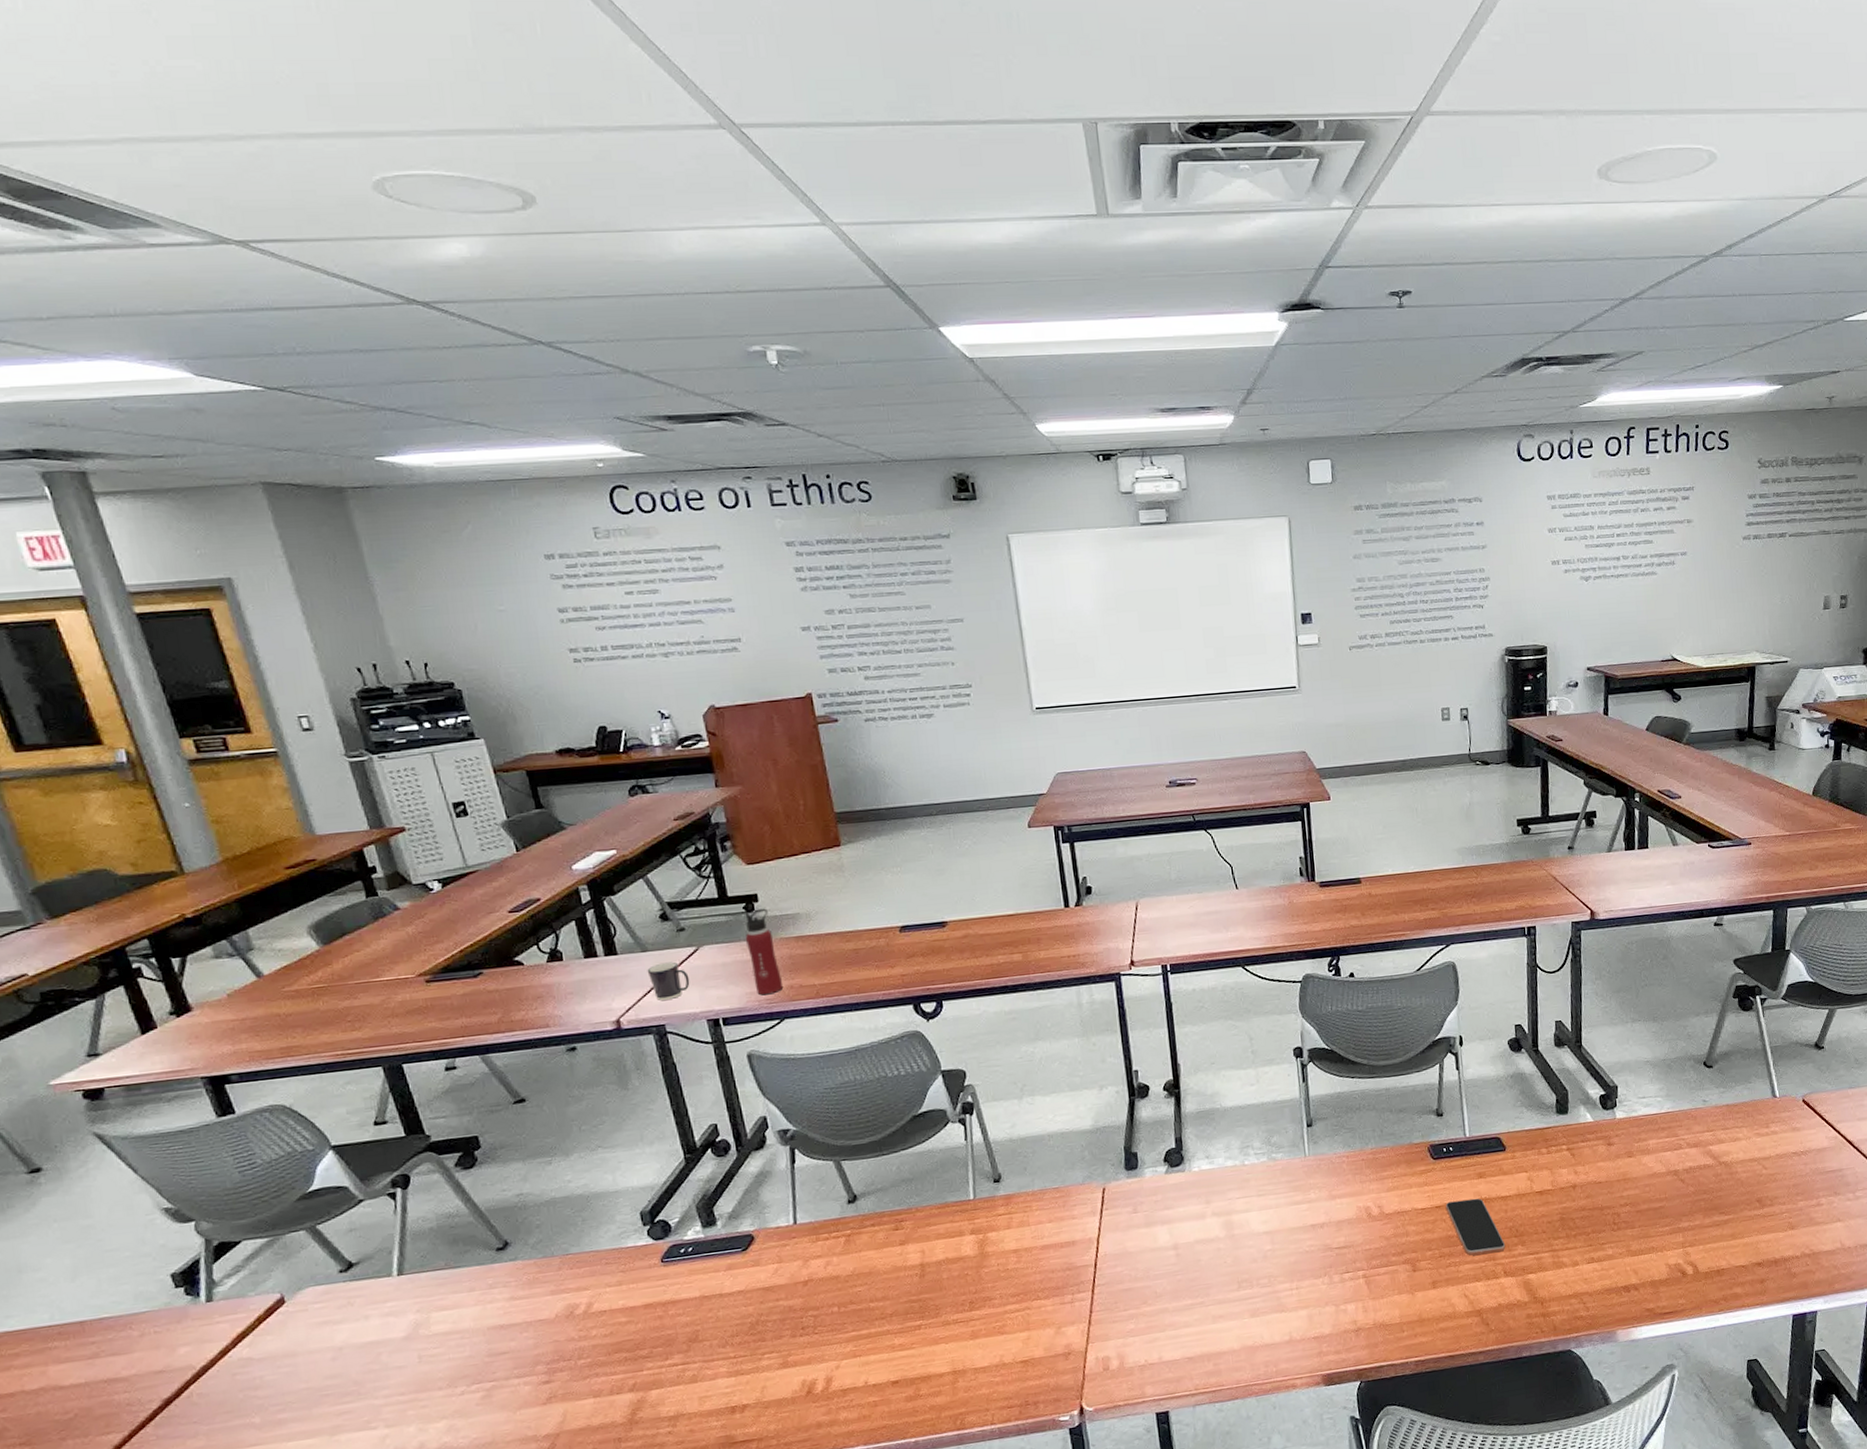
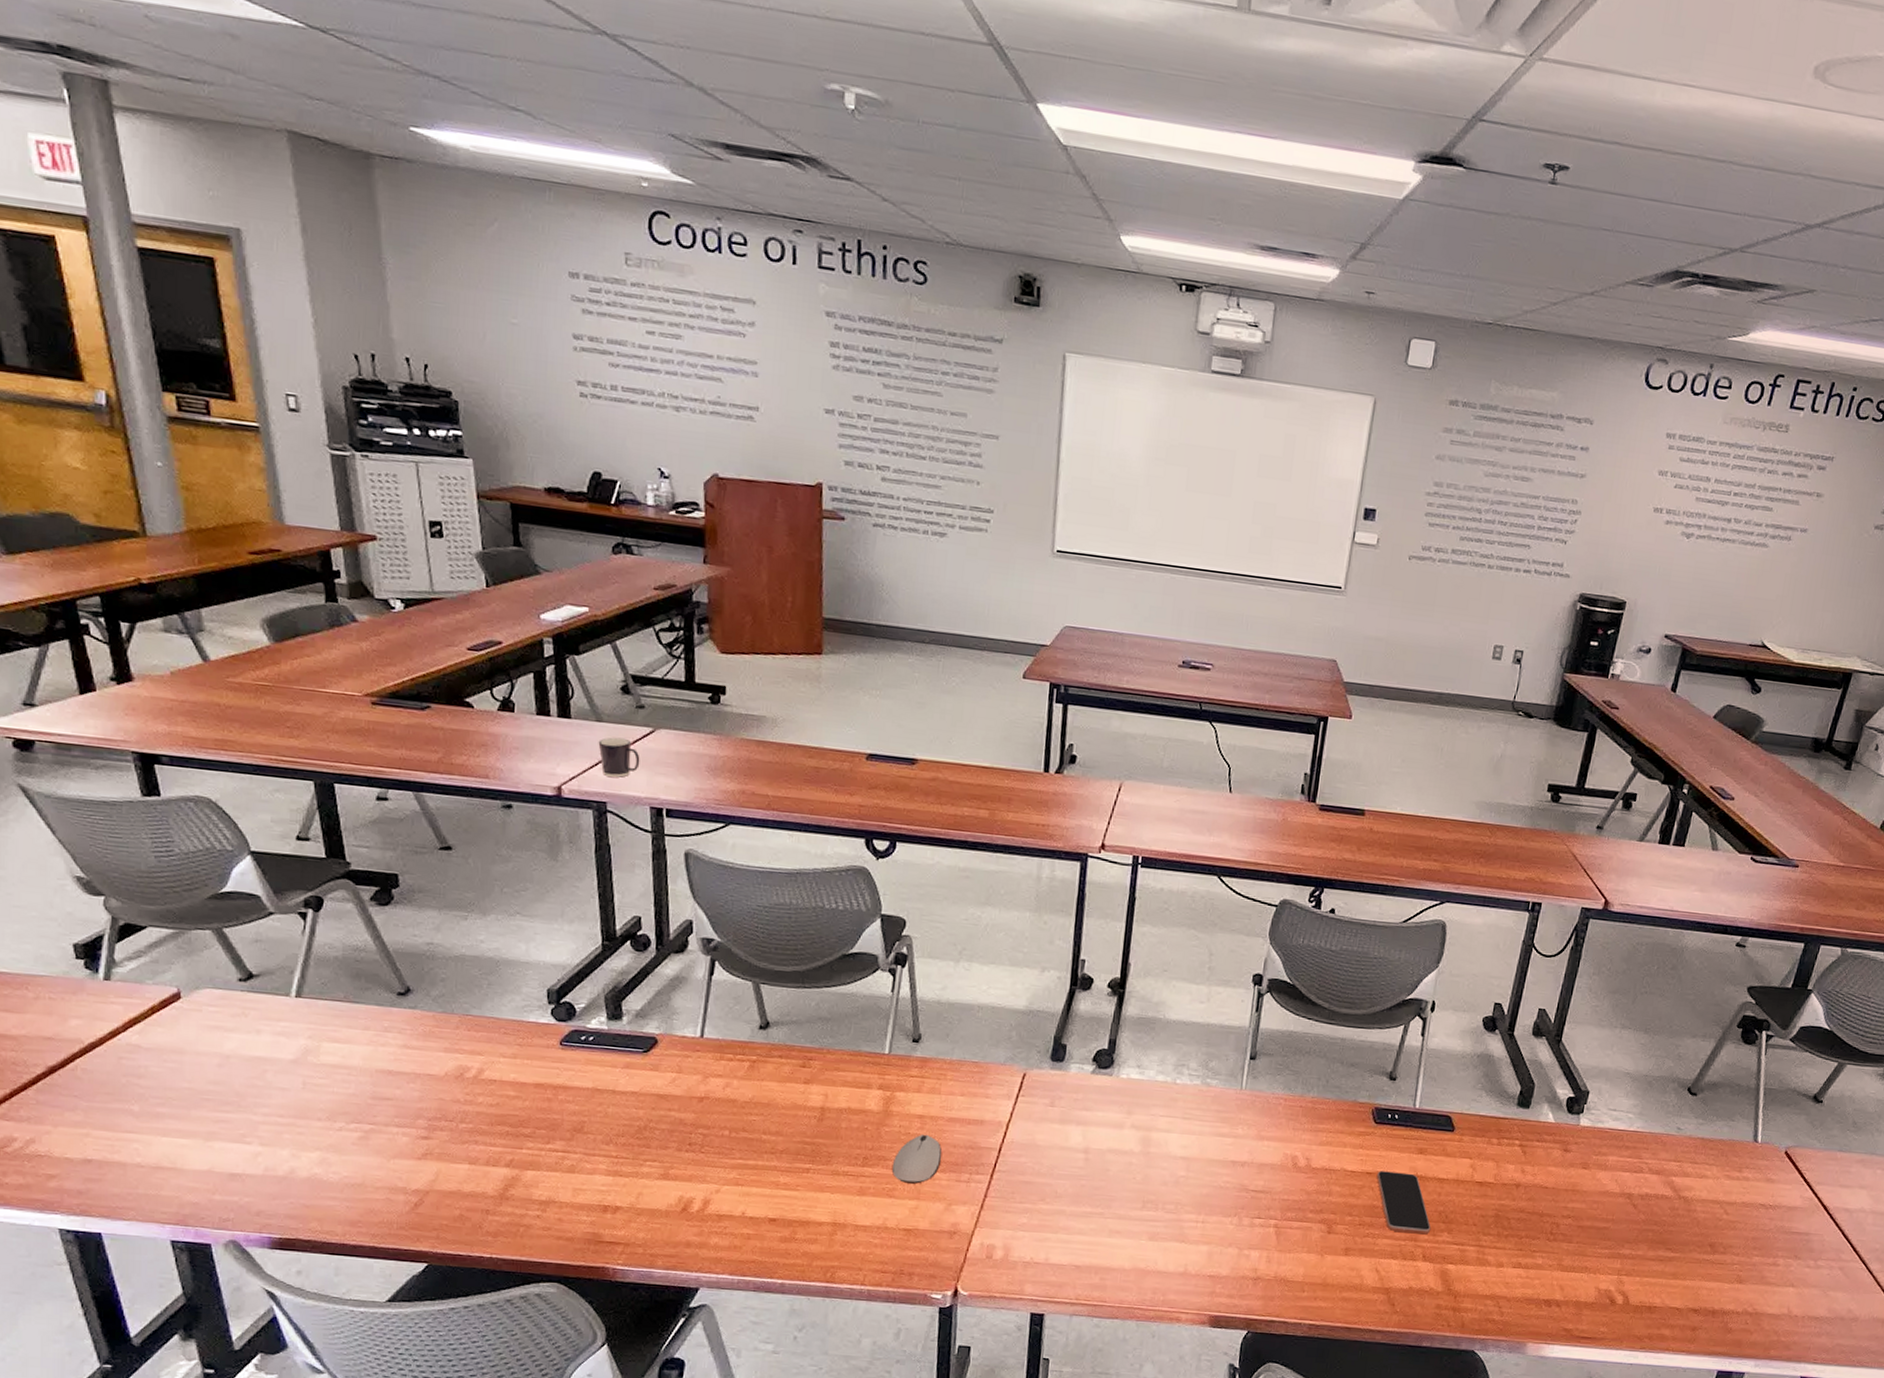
water bottle: present [745,908,784,995] -> none [704,702,736,795]
computer mouse: none [997,1266,1043,1318] -> present [891,1134,942,1184]

